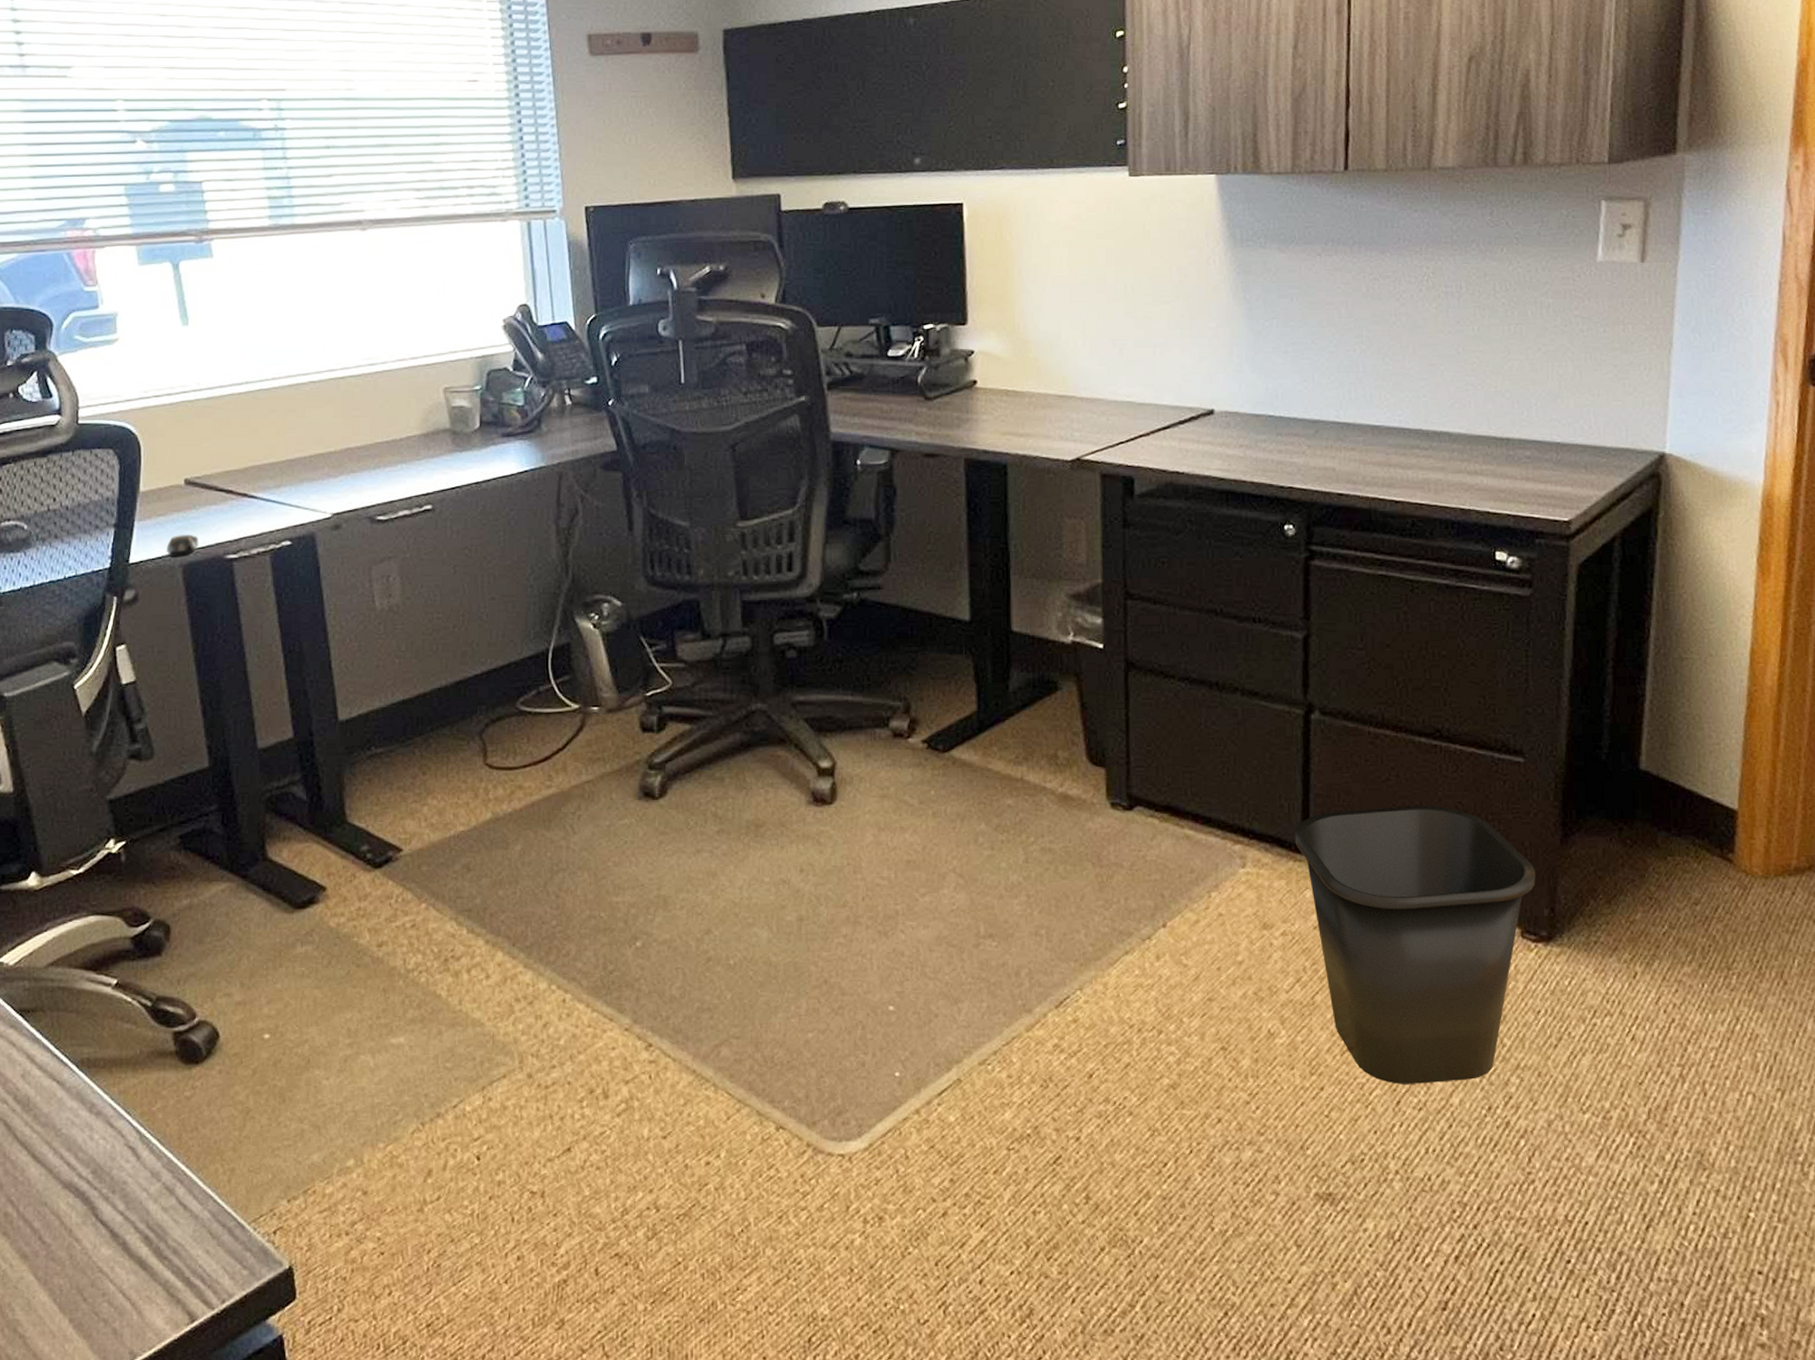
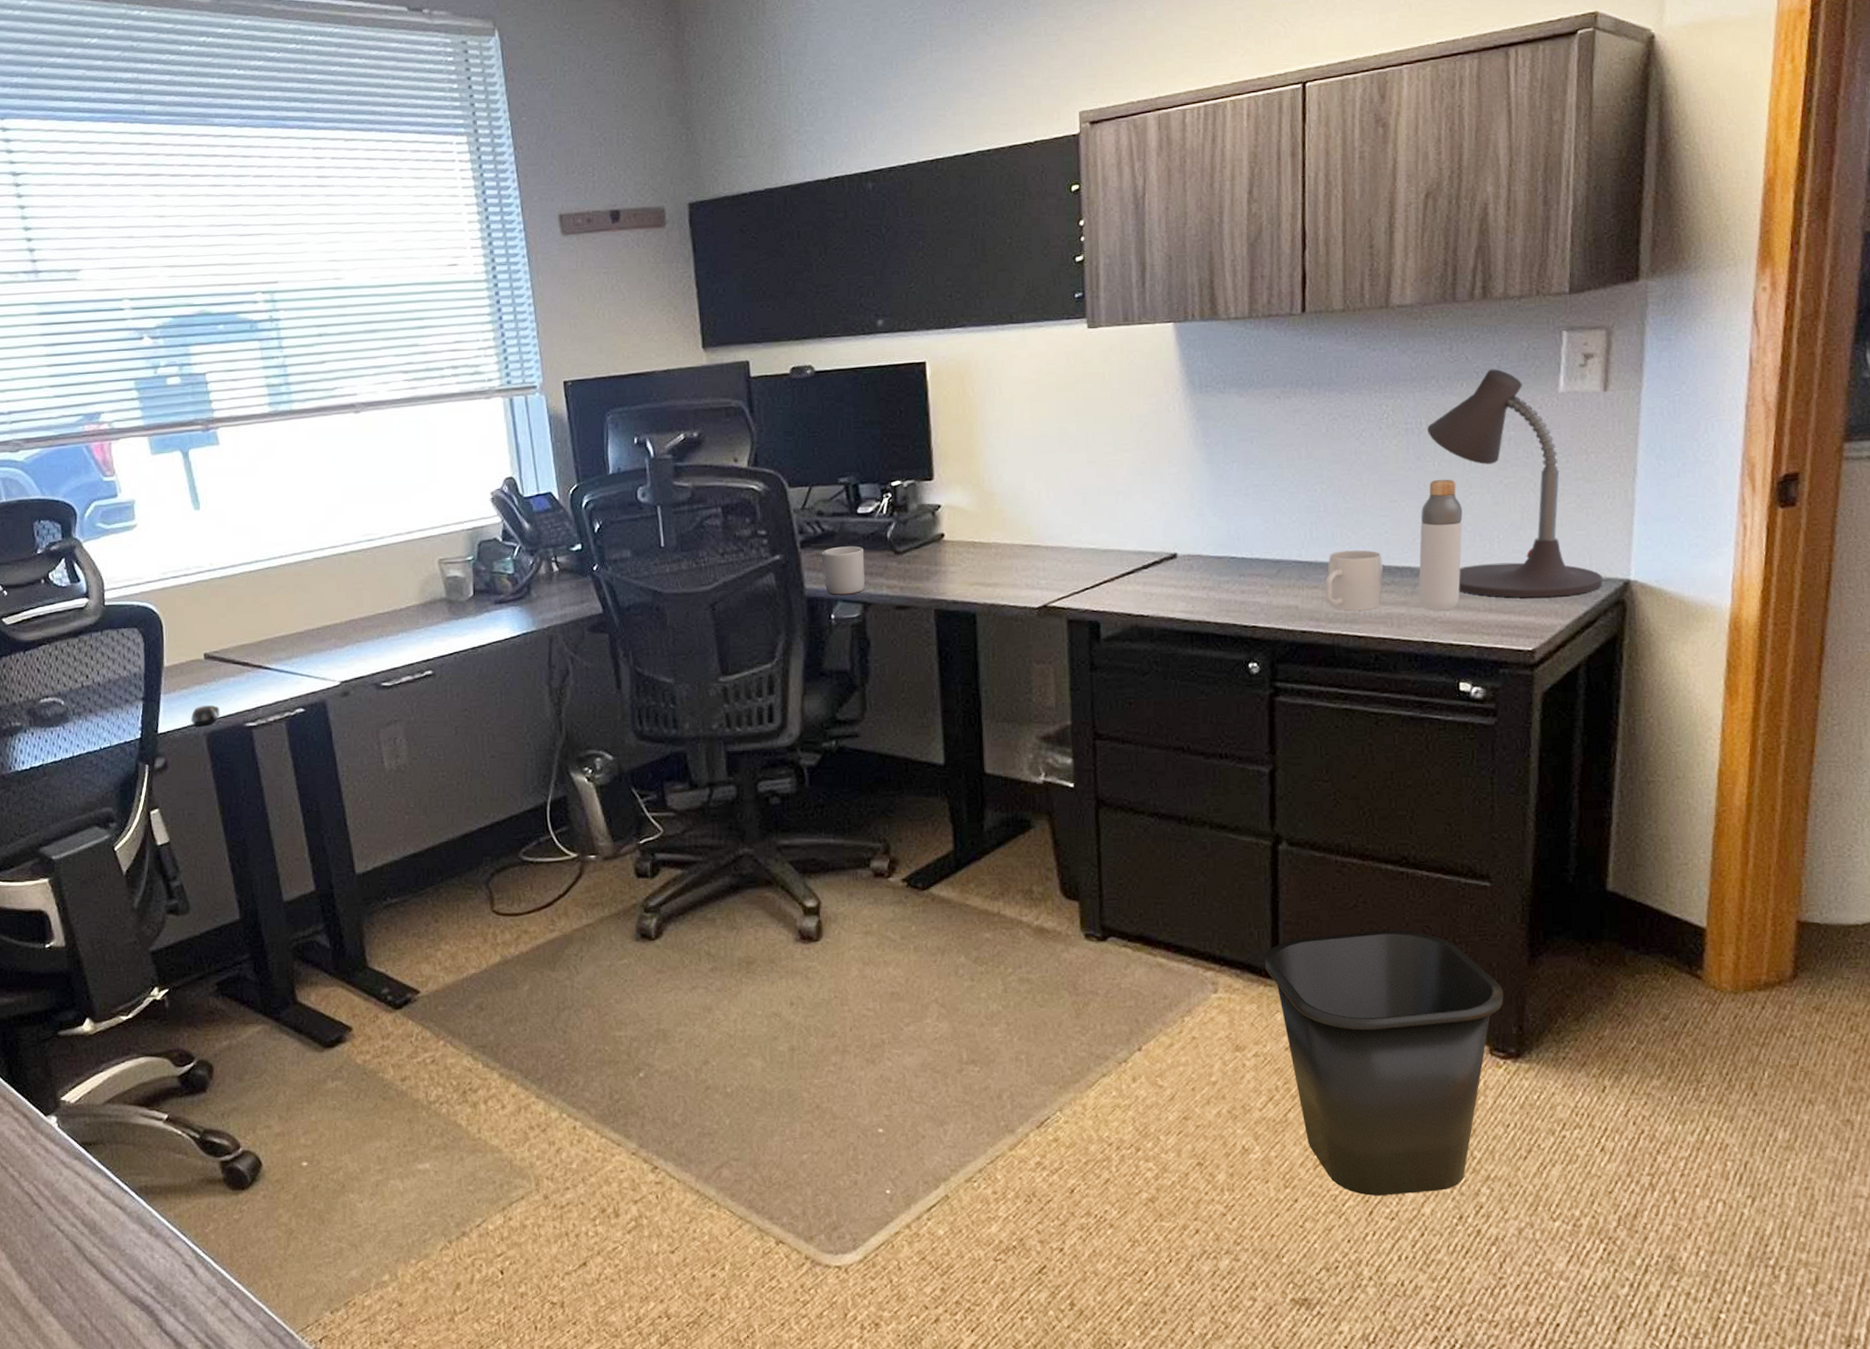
mug: none [850,389,894,440] -> present [822,546,866,595]
mug: none [1362,413,1421,475] -> present [1324,550,1383,611]
bottle: none [1456,344,1501,479] -> present [1418,479,1463,612]
desk lamp: none [1466,235,1638,468] -> present [1426,369,1603,598]

